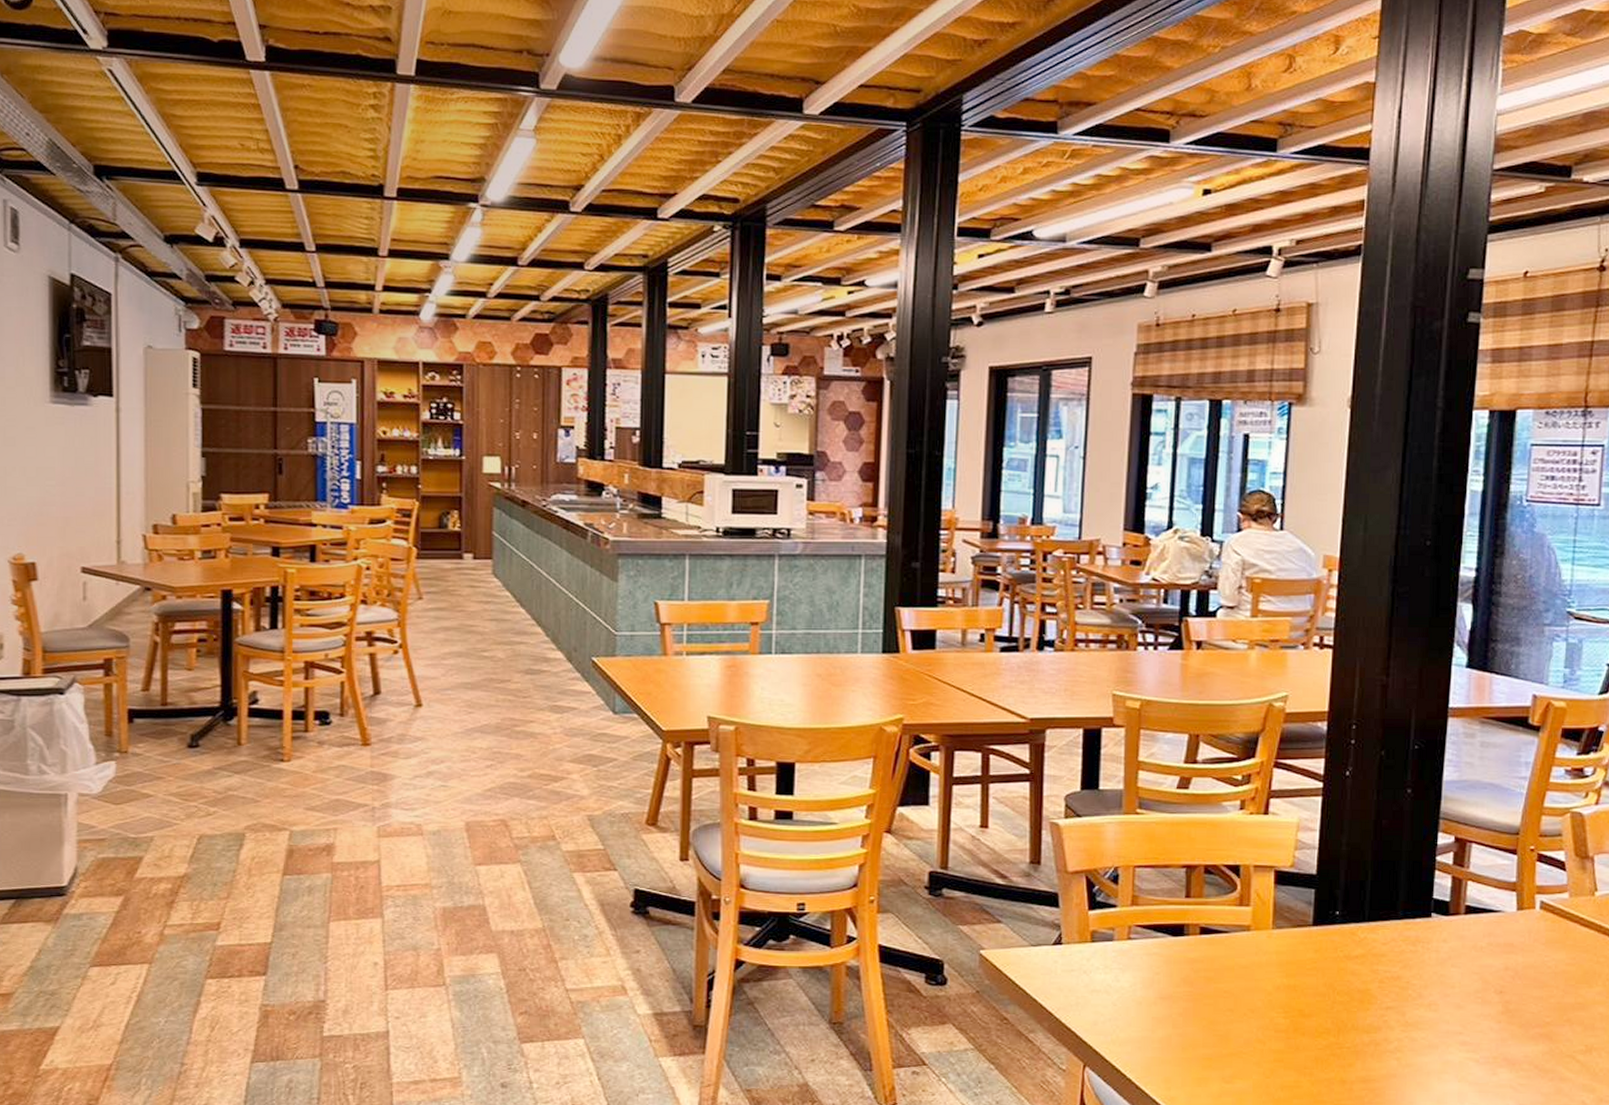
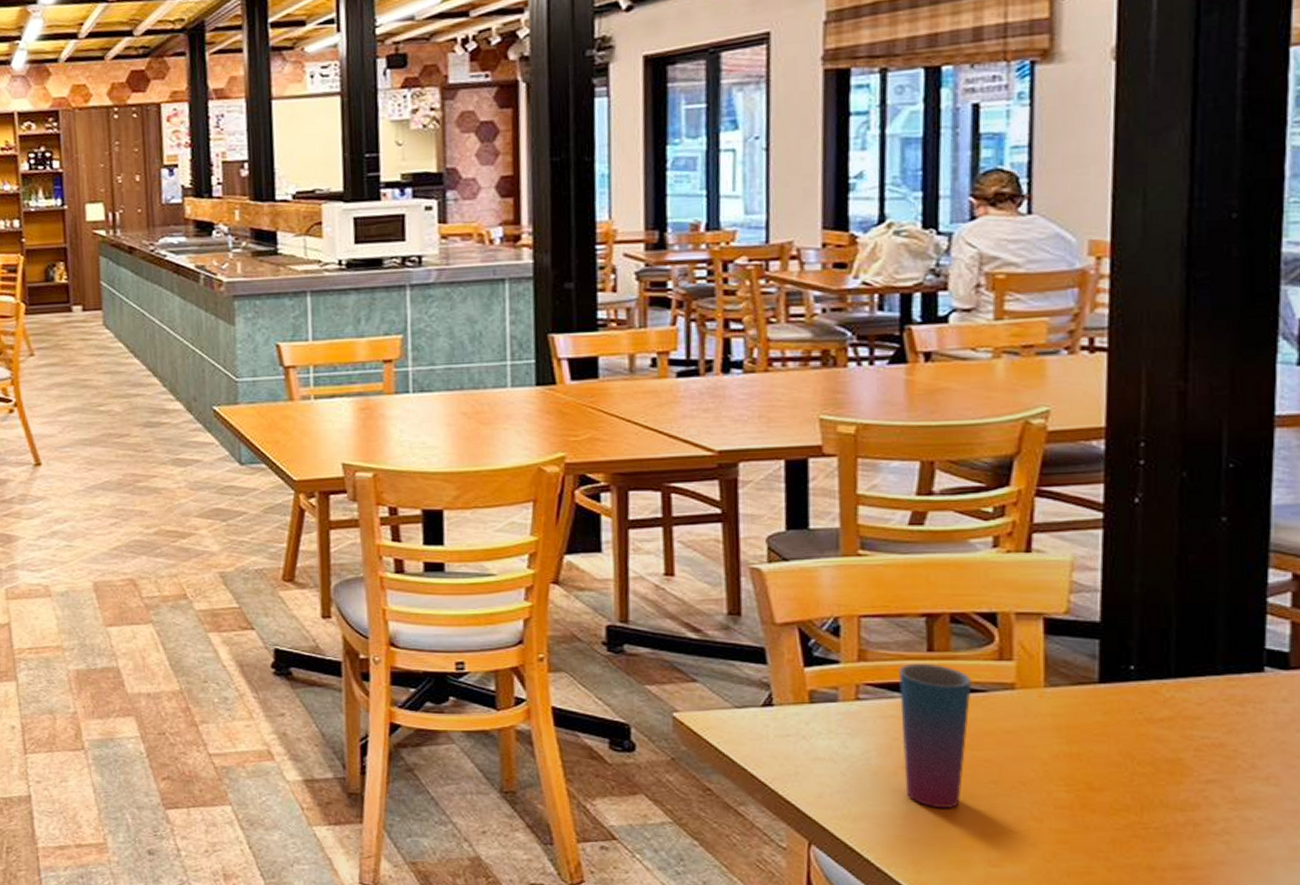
cup: none [1162,907,1218,1034] -> present [899,663,971,809]

